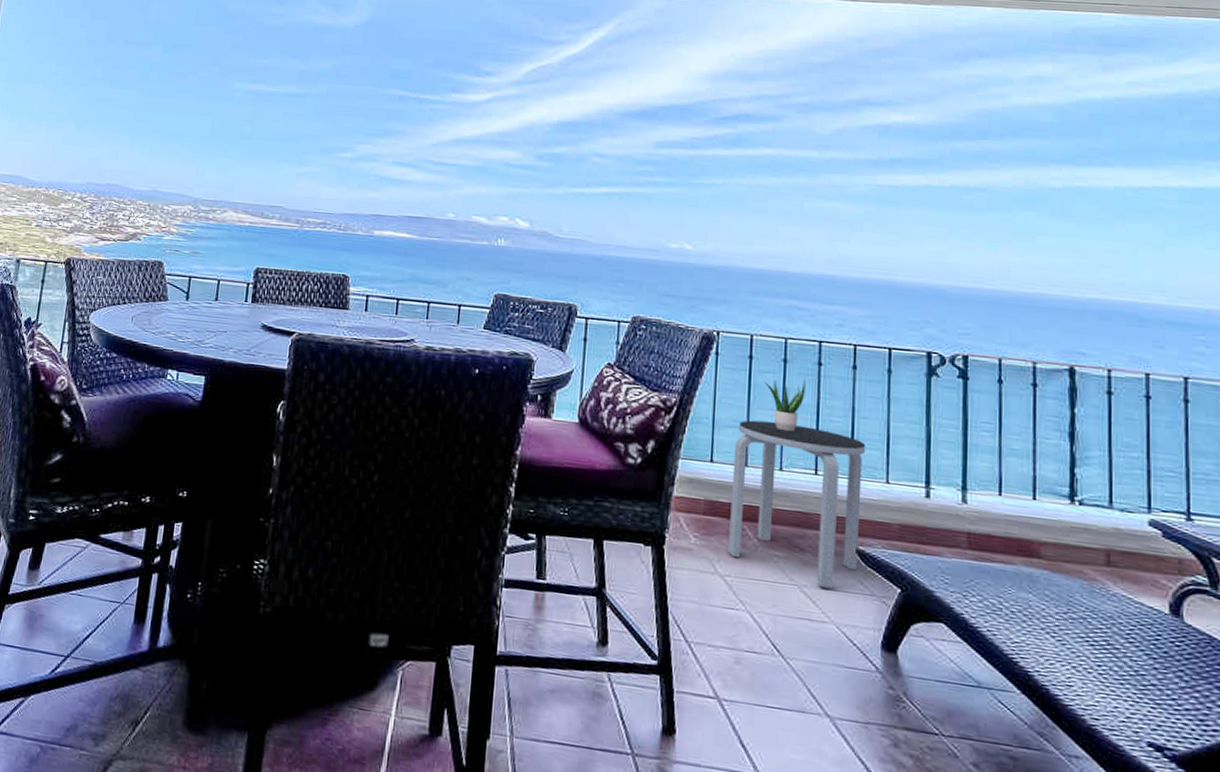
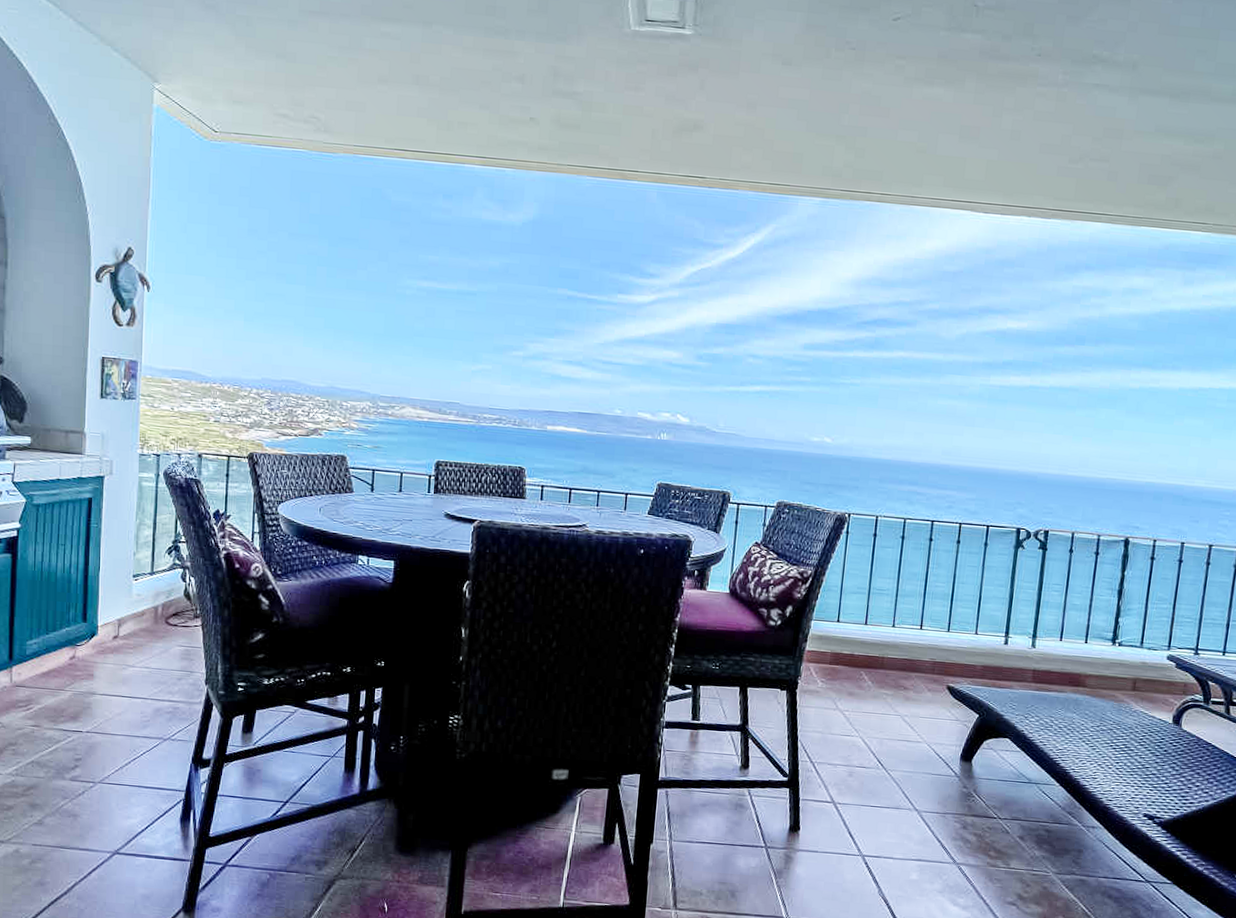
side table: present [728,420,866,588] -> none [848,587,962,717]
potted plant: present [765,379,806,432] -> none [885,552,919,596]

